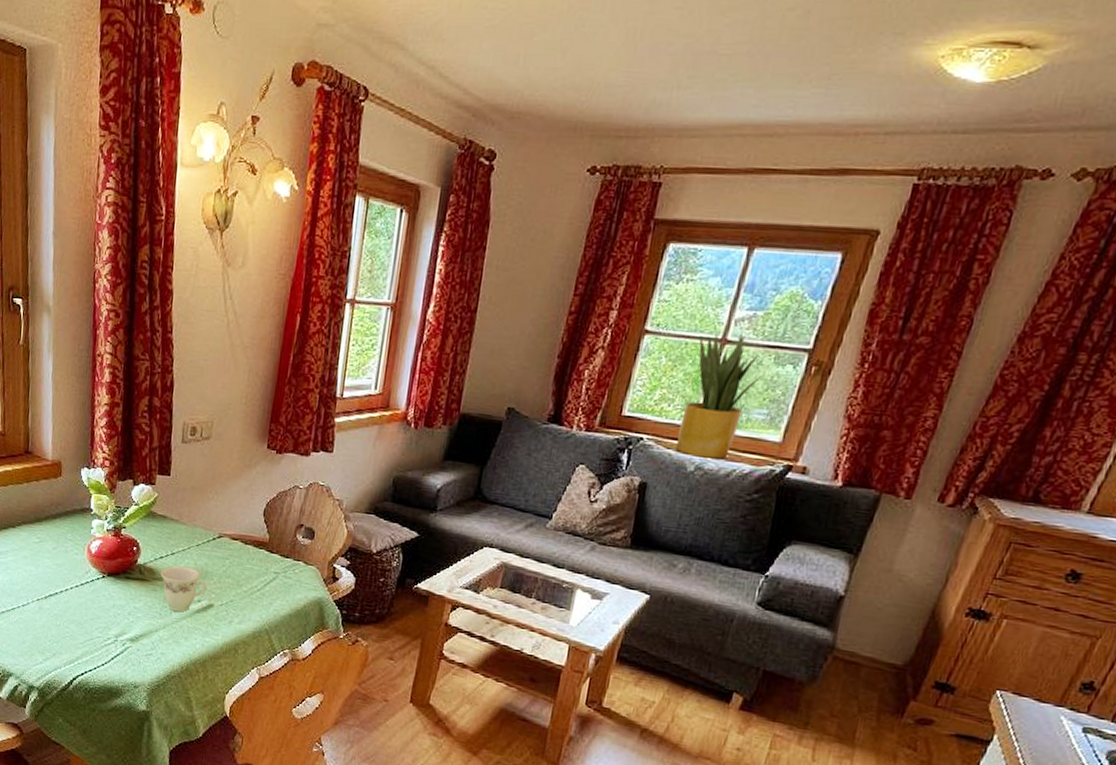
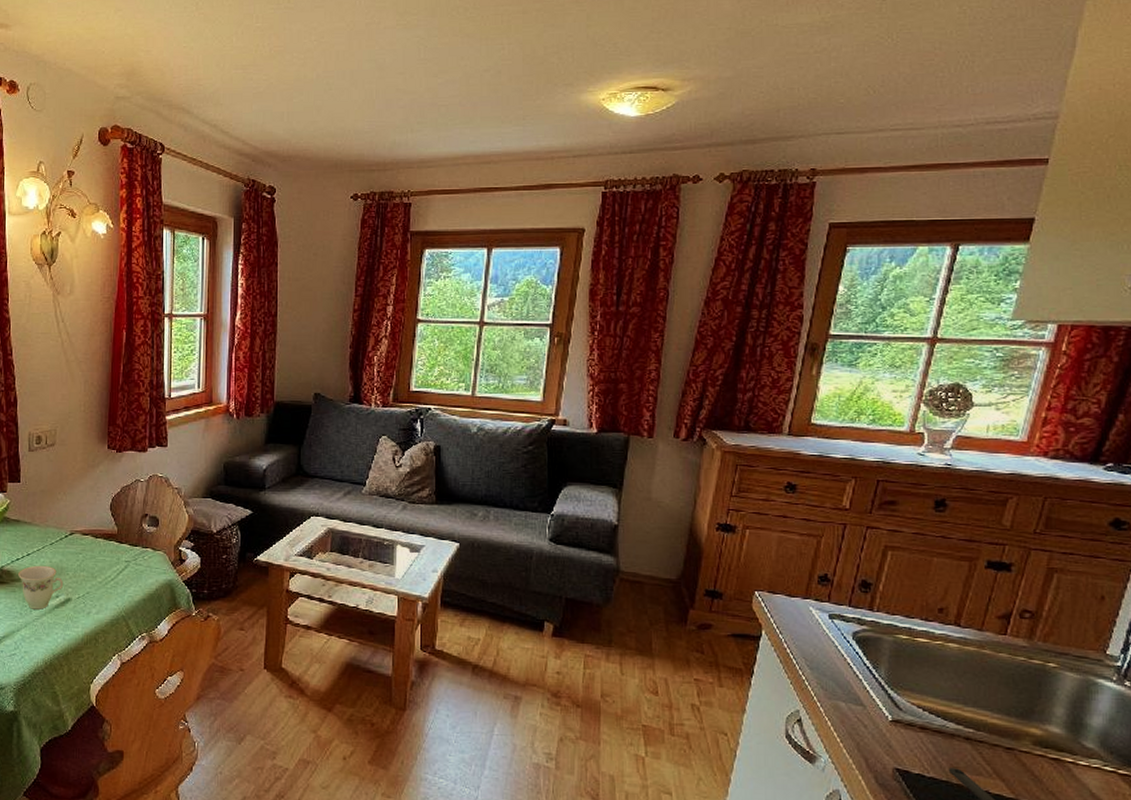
planter: present [676,330,764,459] -> none [459,313,518,420]

